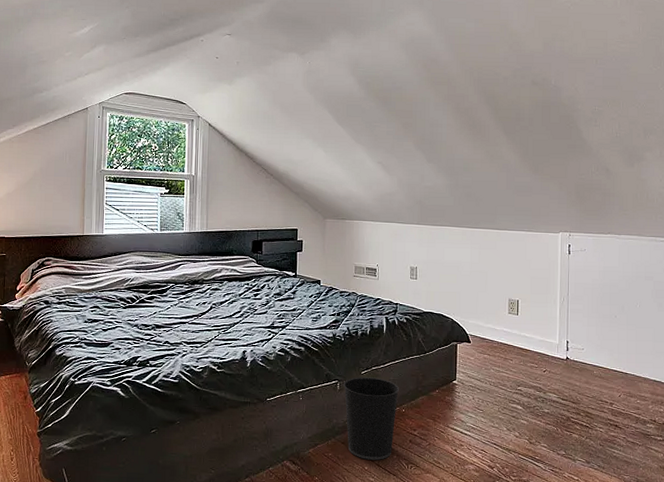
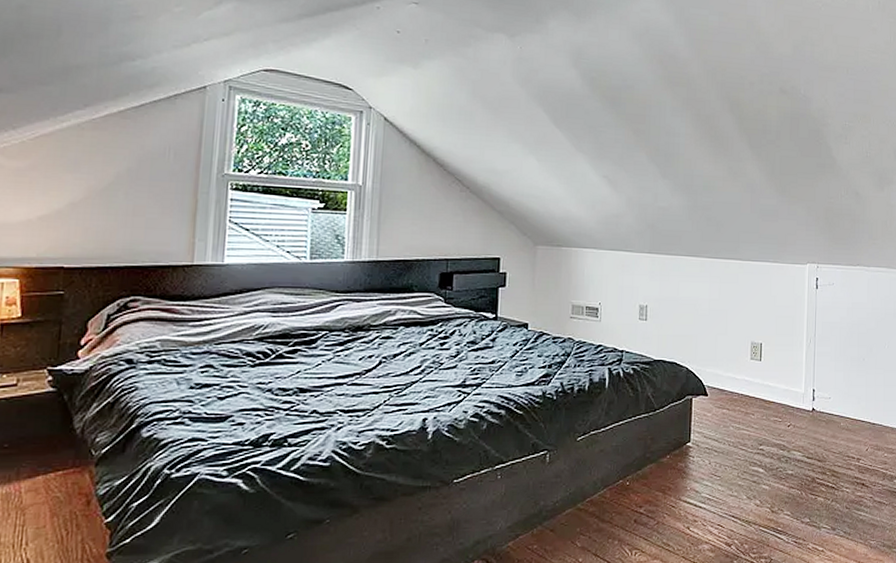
wastebasket: present [344,377,399,460] -> none [554,444,623,549]

